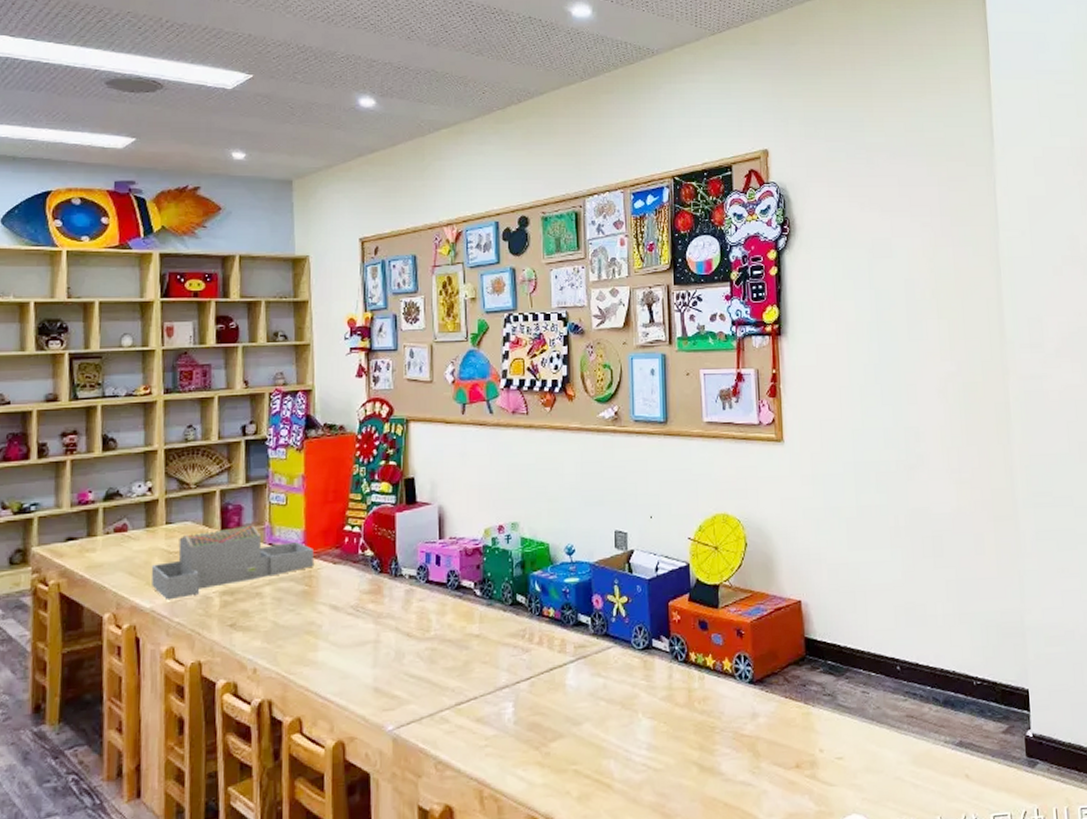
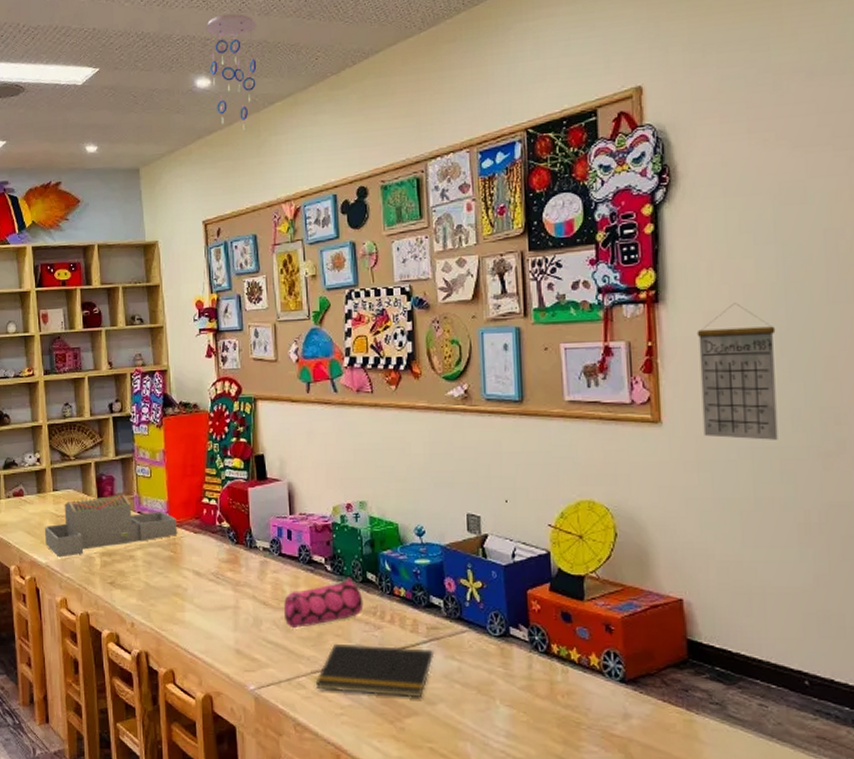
ceiling mobile: none [372,39,425,153] -> present [205,13,257,131]
pencil case: none [429,600,512,660] -> present [284,577,364,629]
notepad: none [459,668,581,722] -> present [315,643,435,698]
calendar: none [811,338,874,456] -> present [697,303,778,440]

